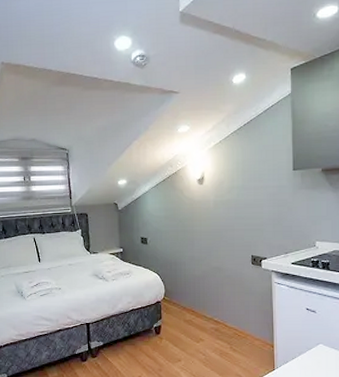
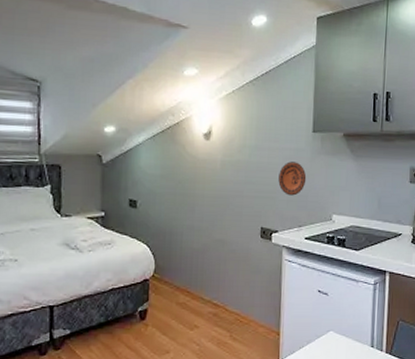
decorative plate: none [264,197,290,227] -> present [278,161,307,196]

